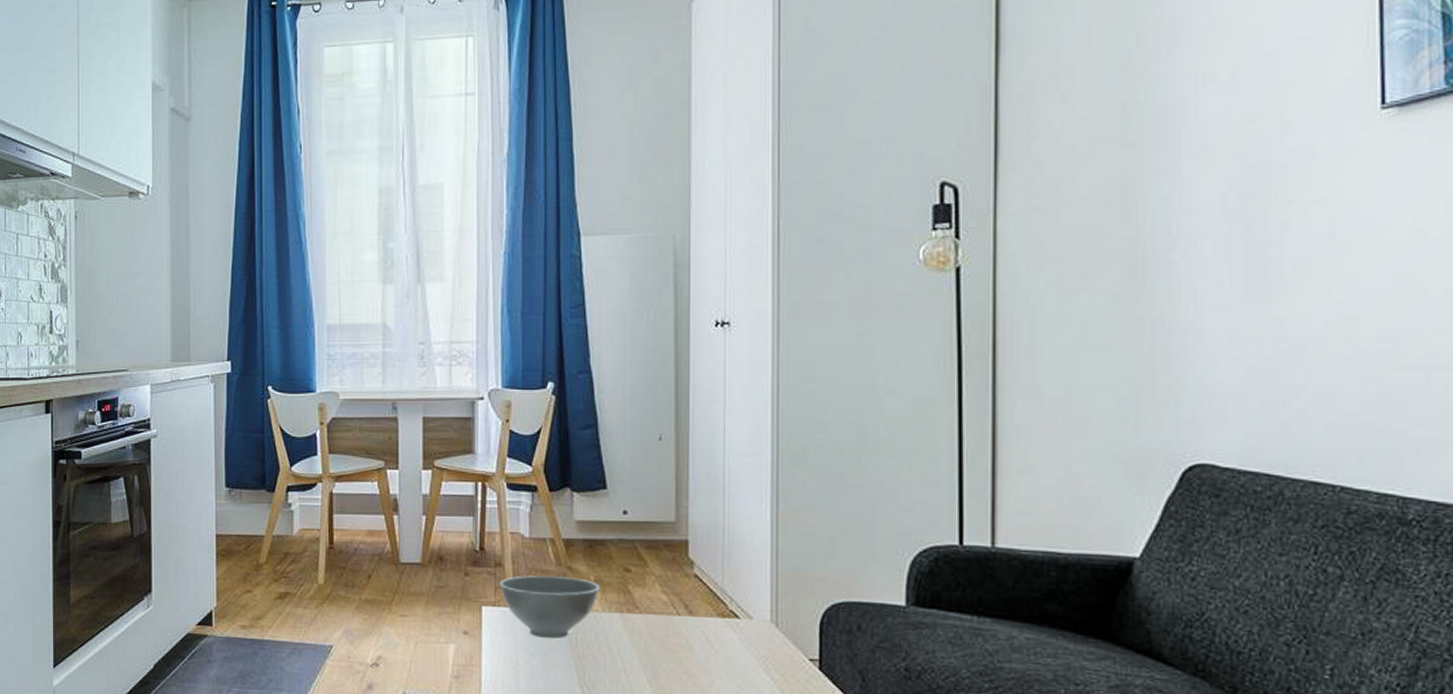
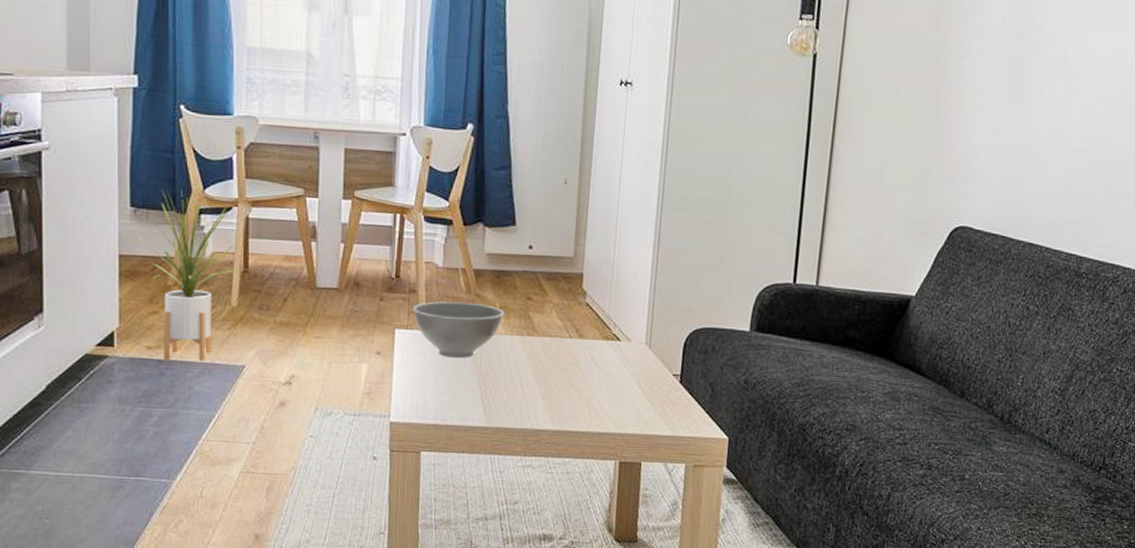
house plant: none [227,468,323,641] -> present [132,190,237,361]

